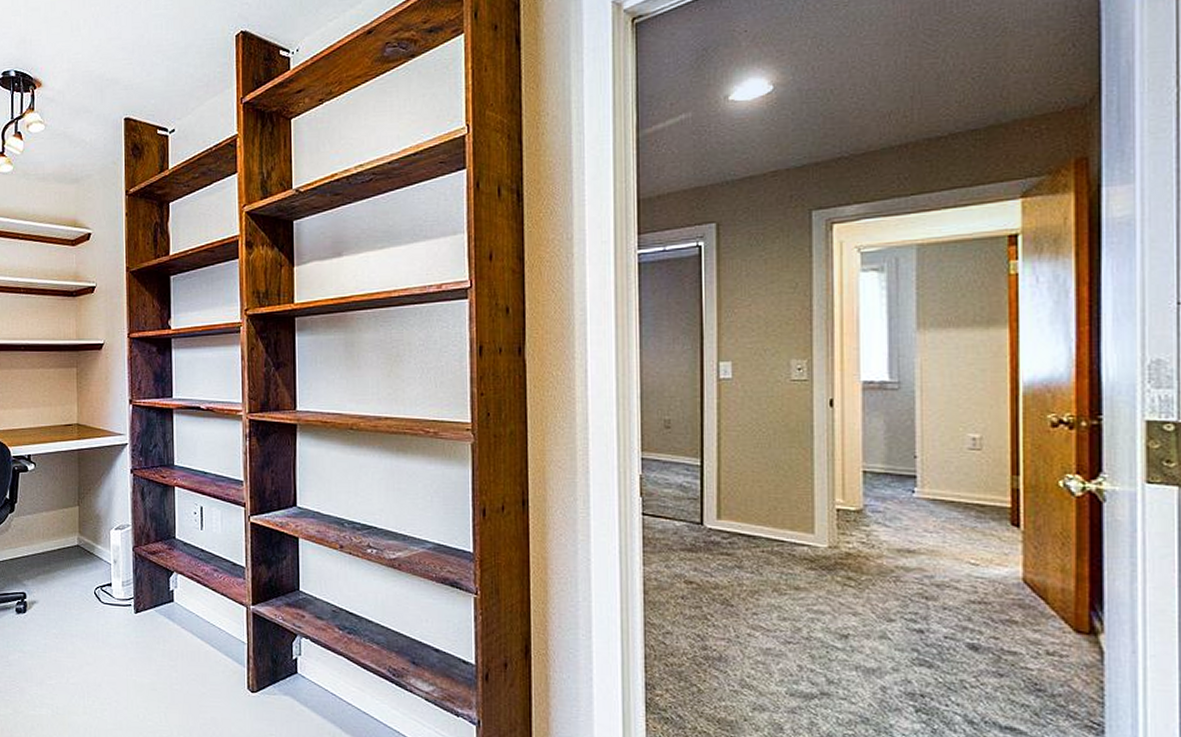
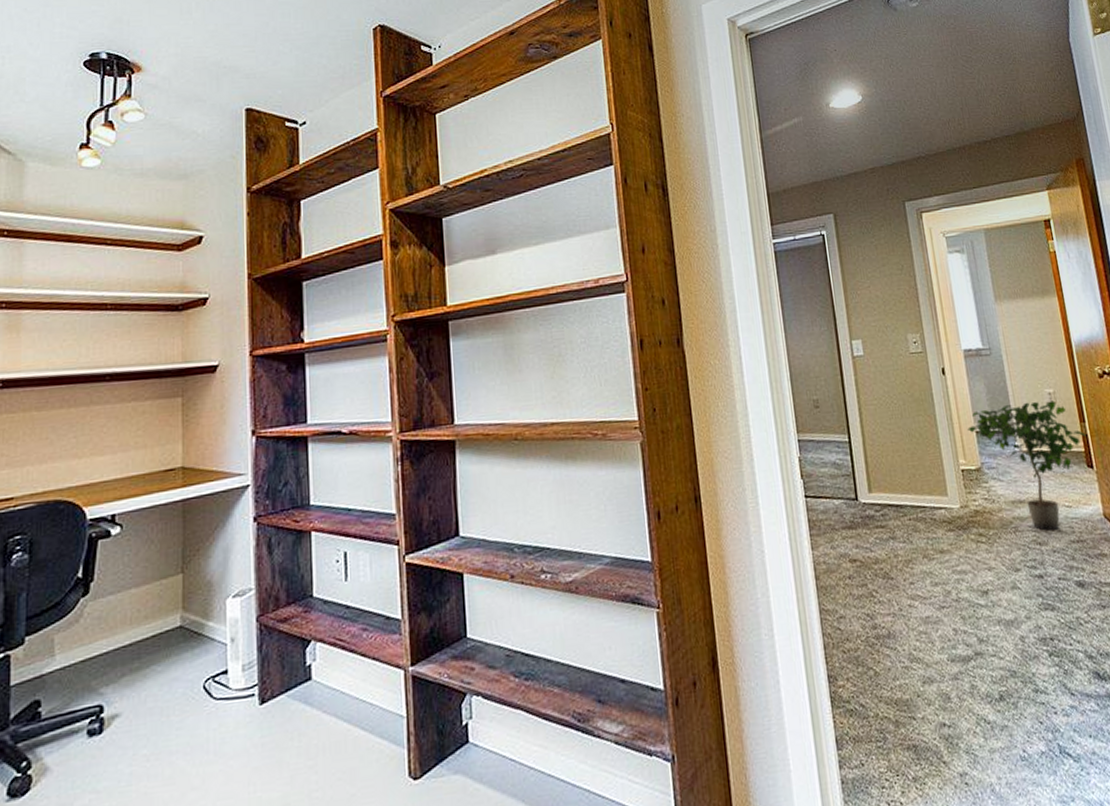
potted plant: none [853,445,1017,586] -> present [967,400,1086,531]

